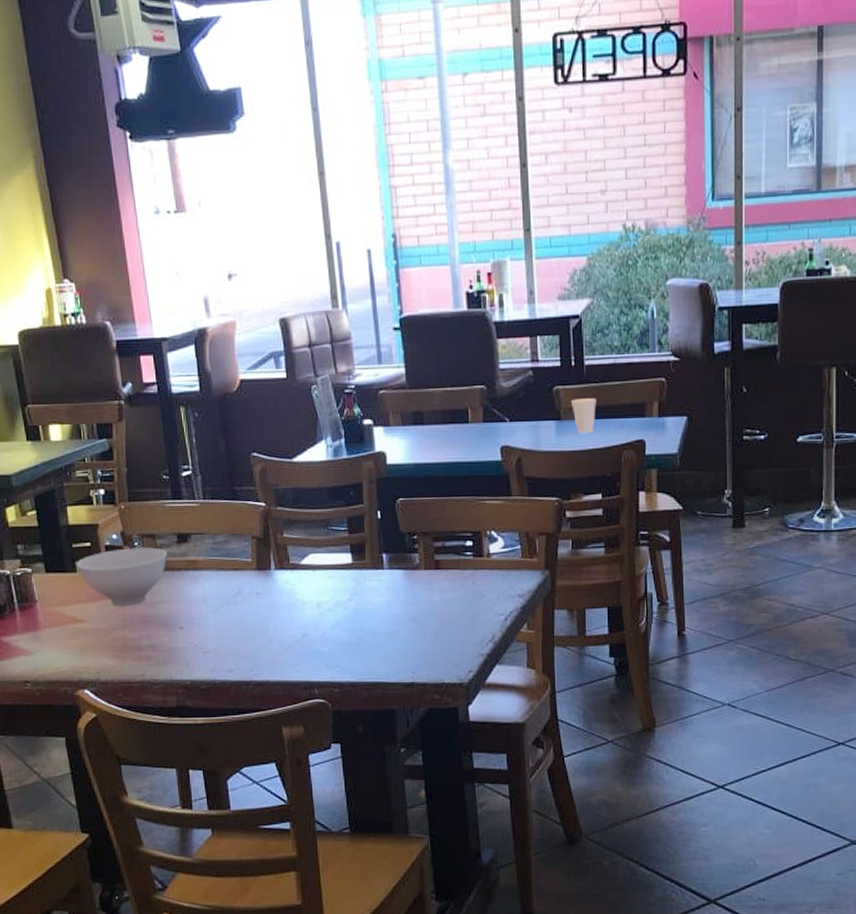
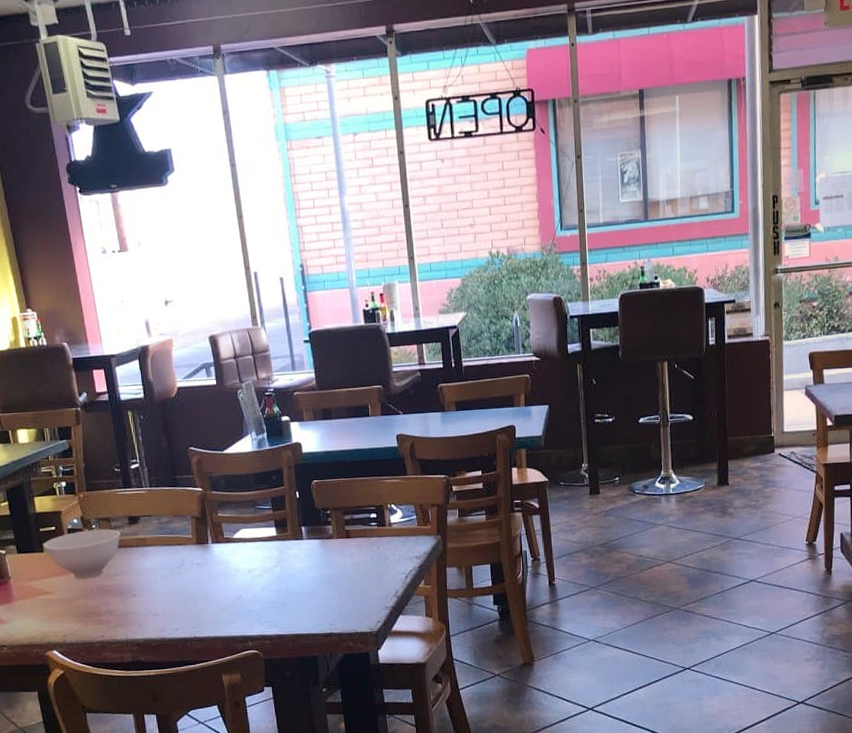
cup: present [571,398,598,433] -> none [453,393,475,422]

